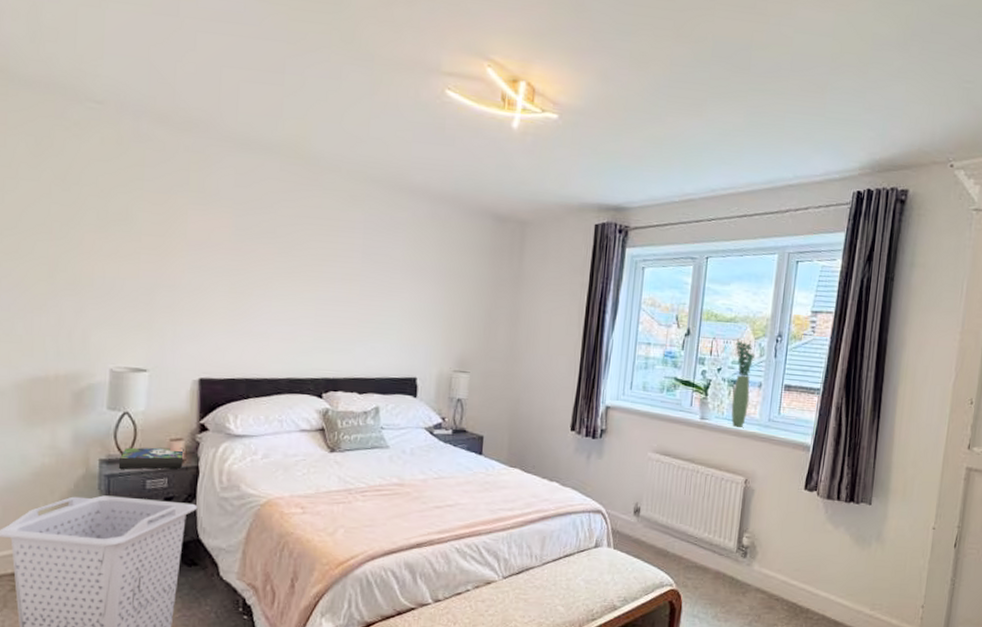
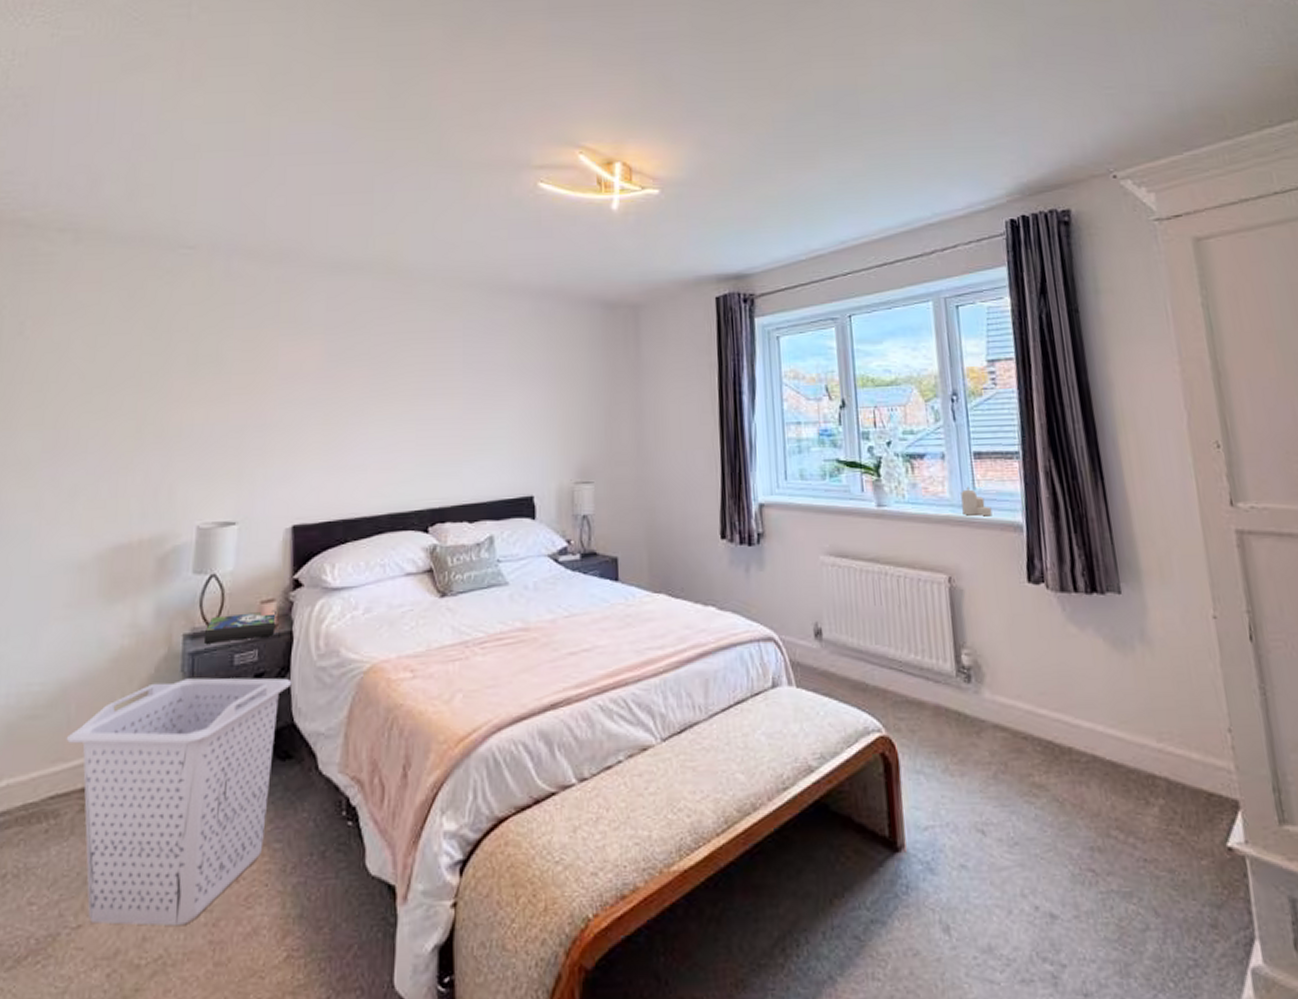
vase: present [731,338,754,428] -> none [902,403,934,513]
candle: none [766,411,789,437] -> present [960,486,992,517]

